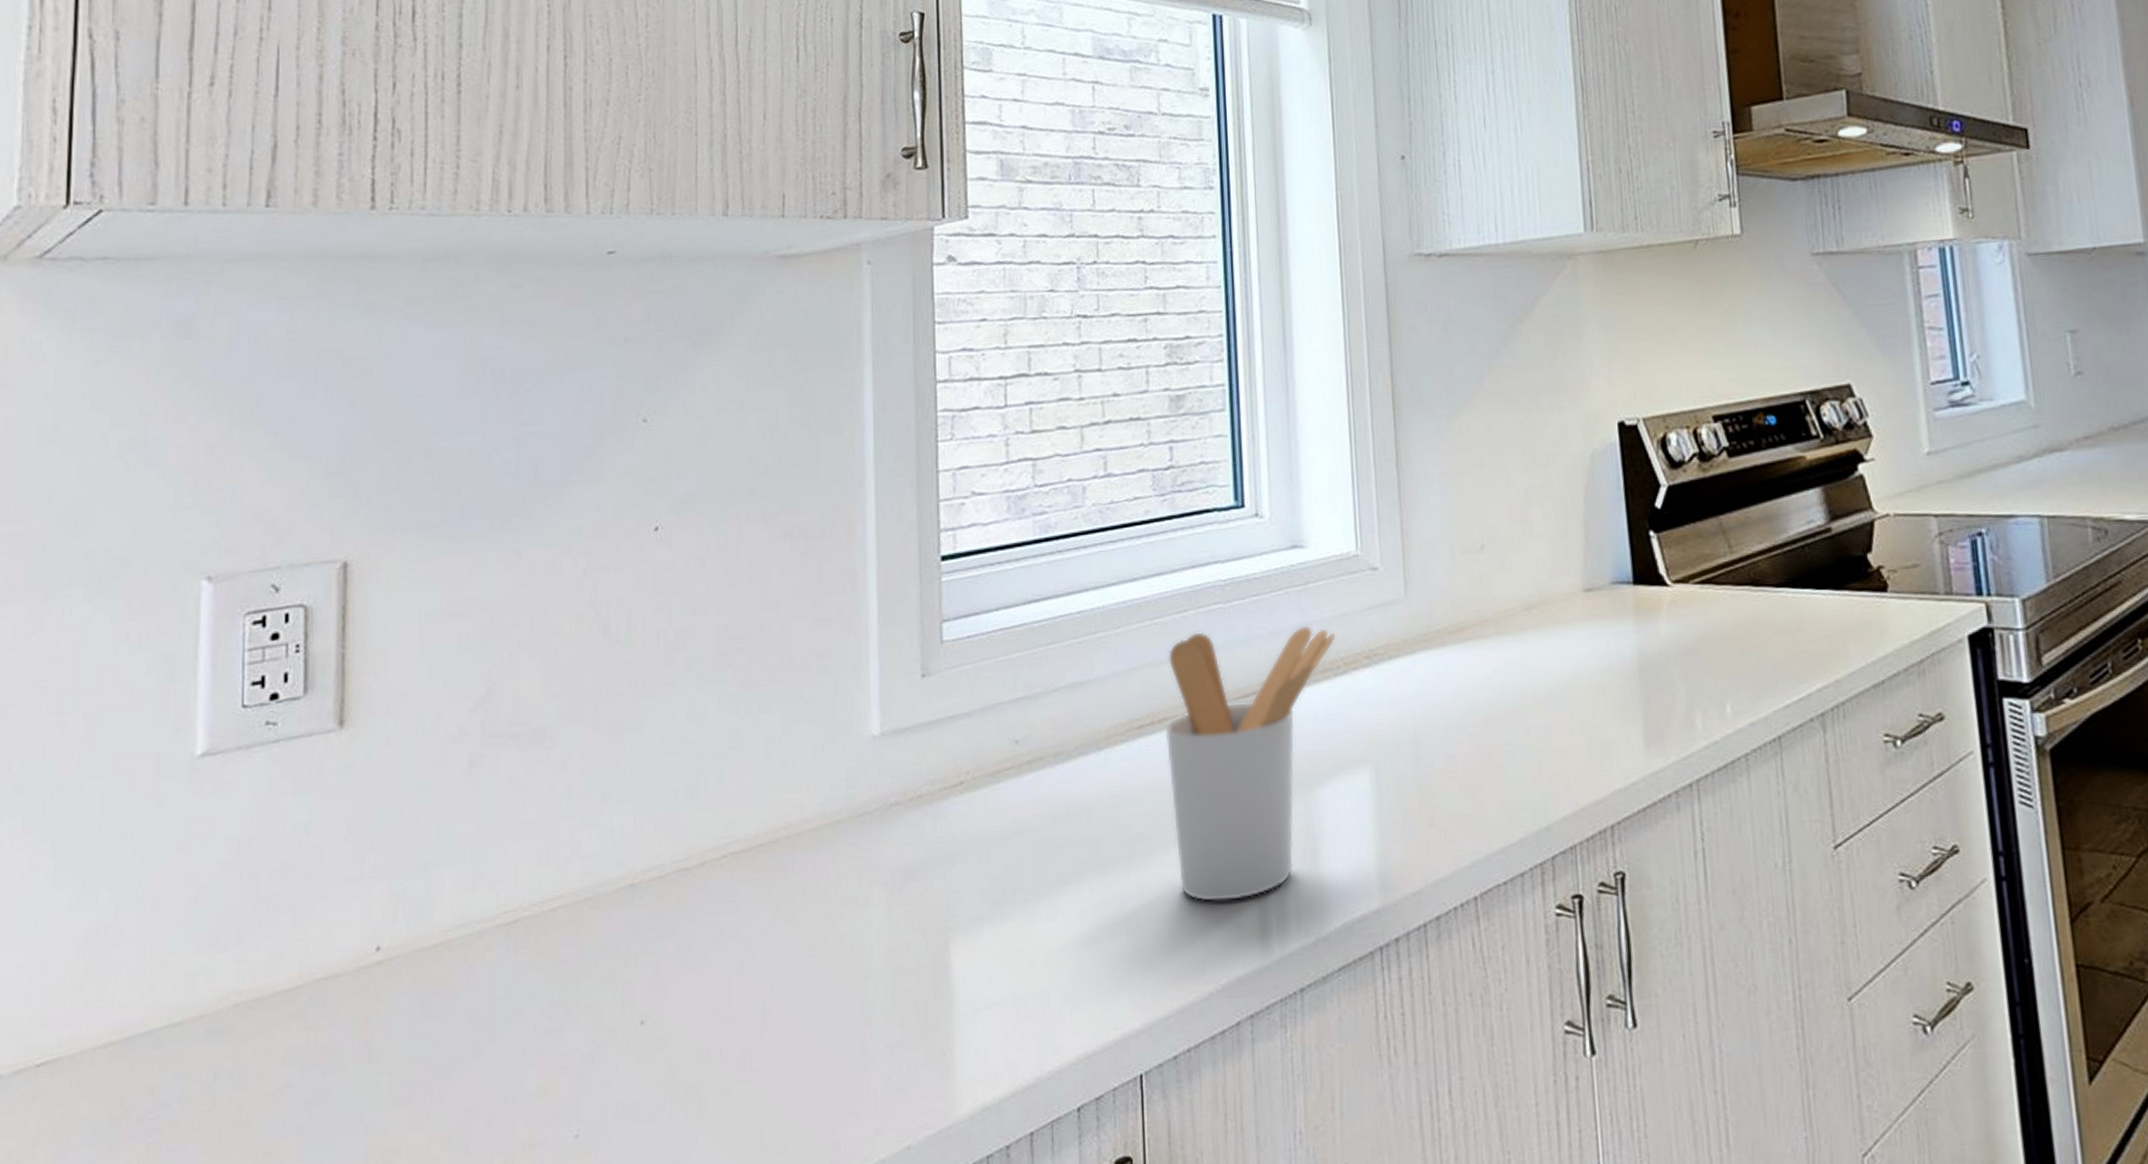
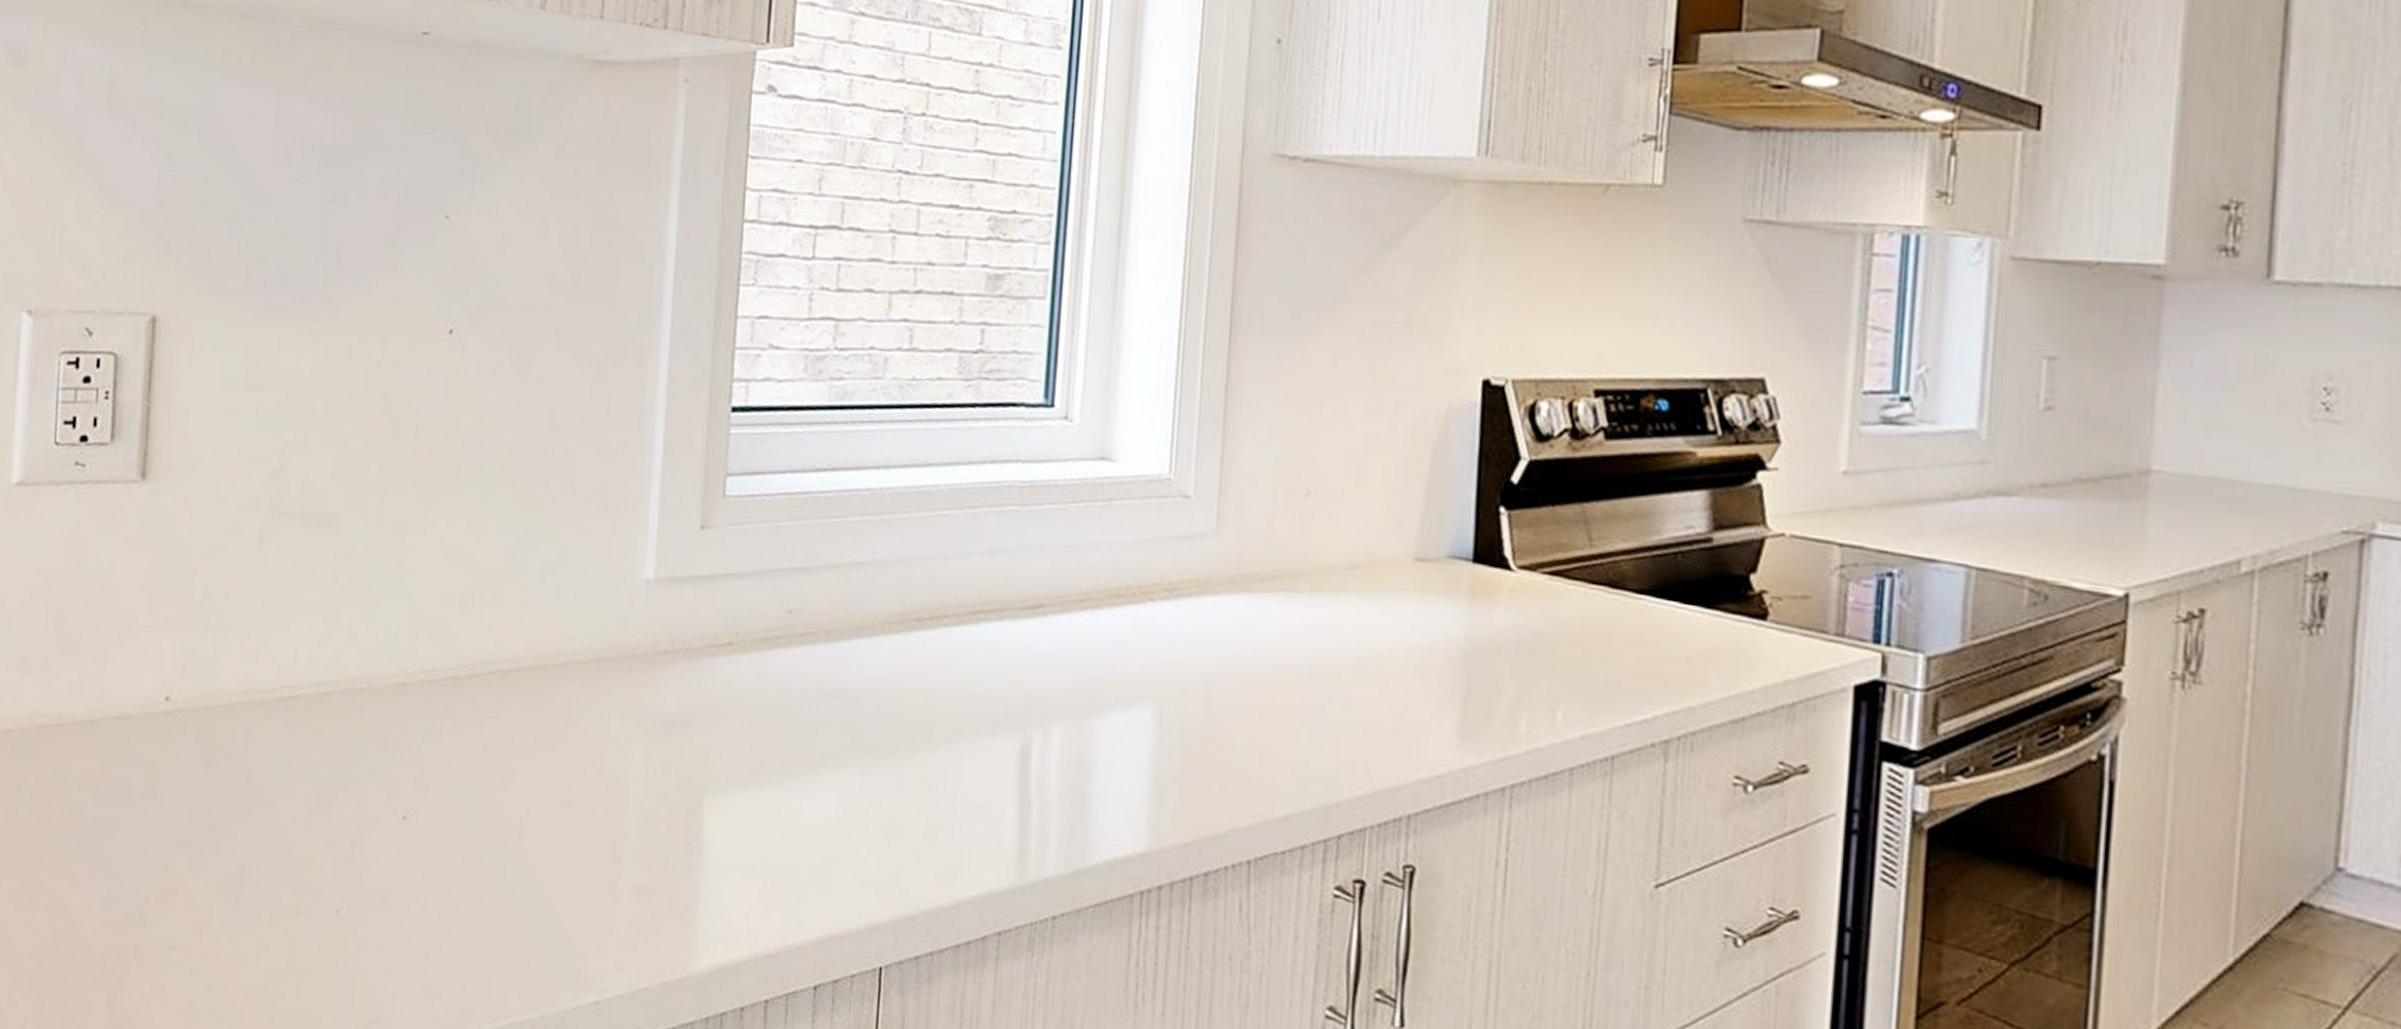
utensil holder: present [1165,625,1336,903] -> none [941,531,1136,815]

